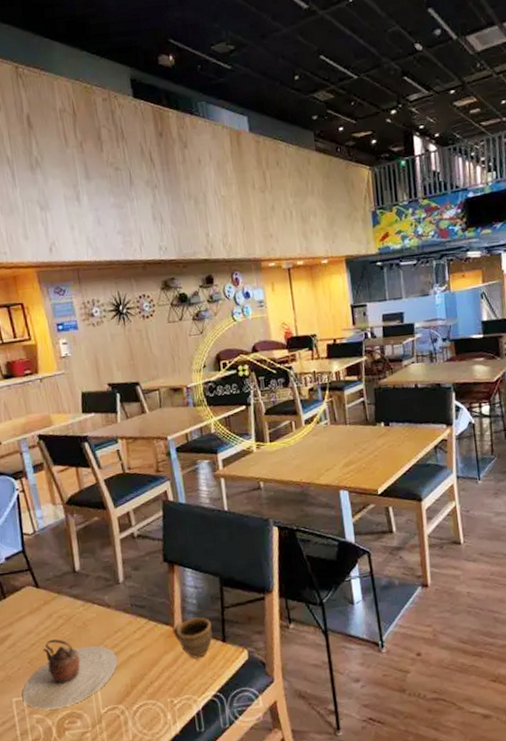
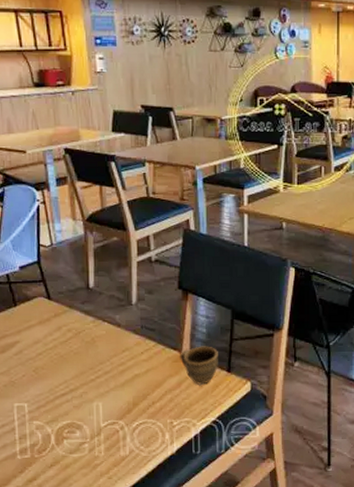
teapot: present [22,639,119,710] -> none [24,352,123,418]

